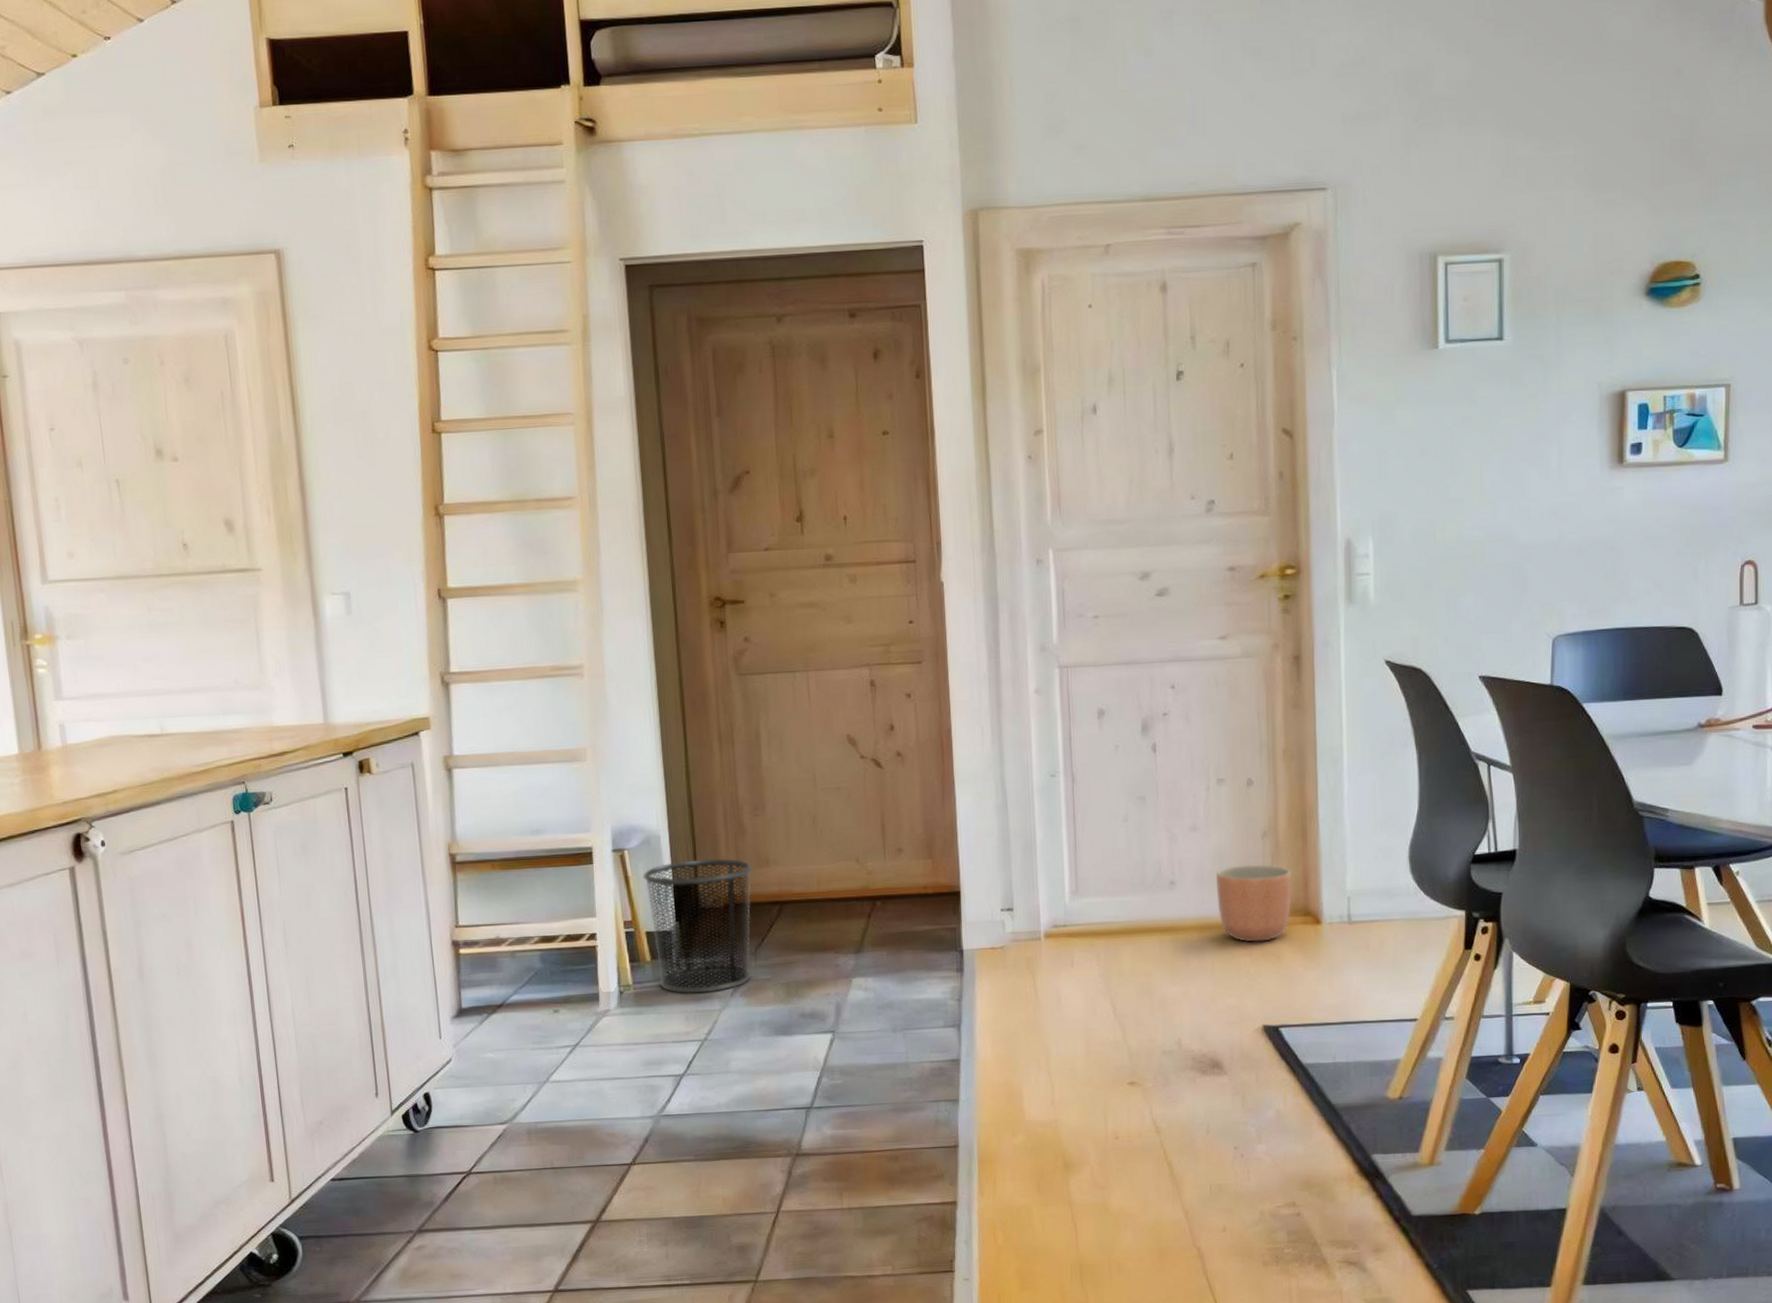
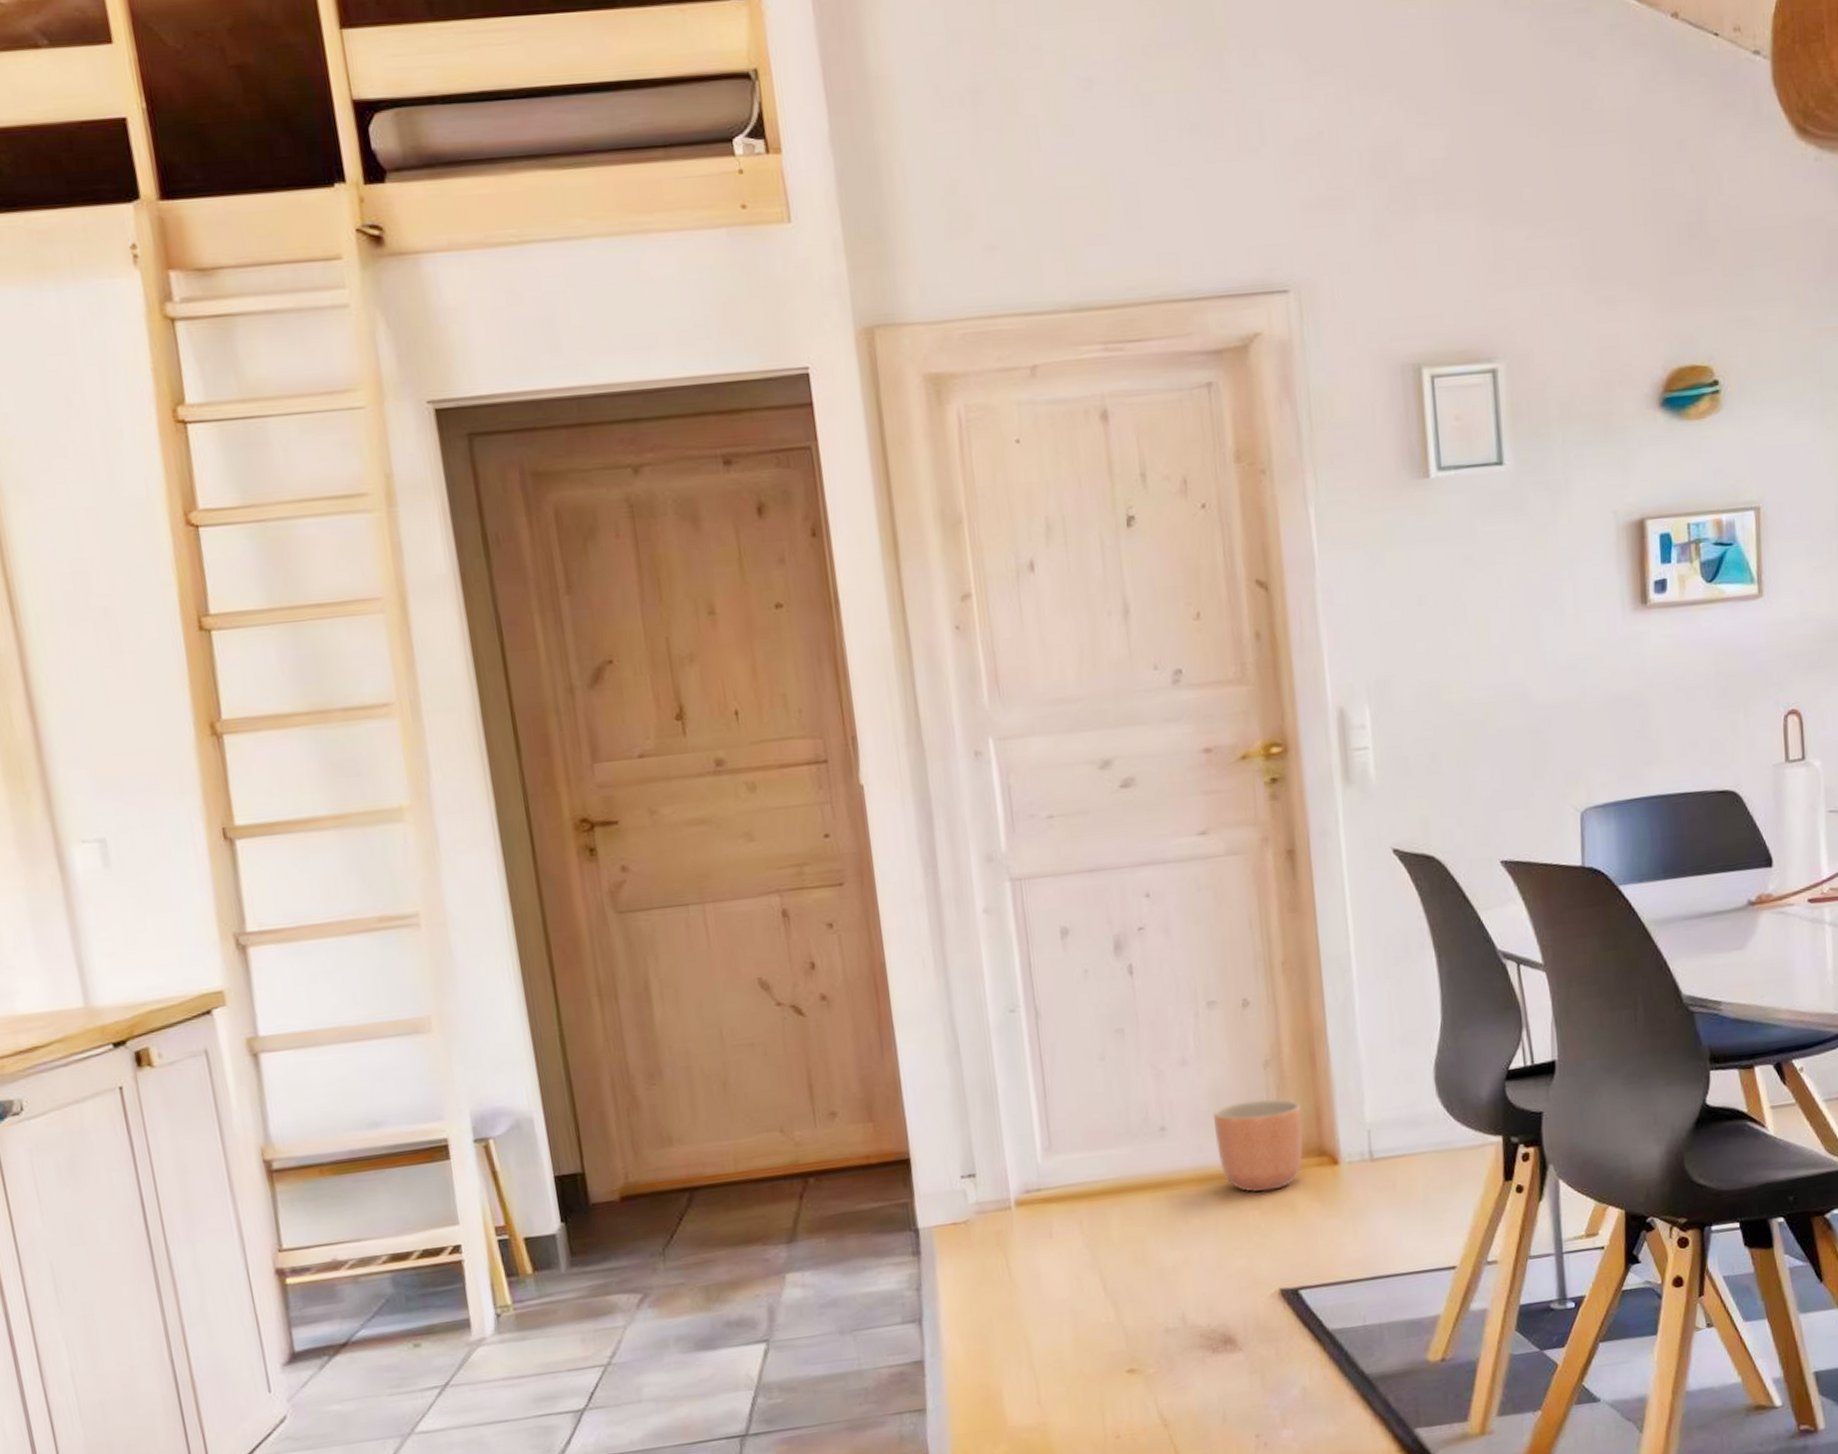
waste bin: present [643,858,752,994] -> none [514,1140,661,1310]

